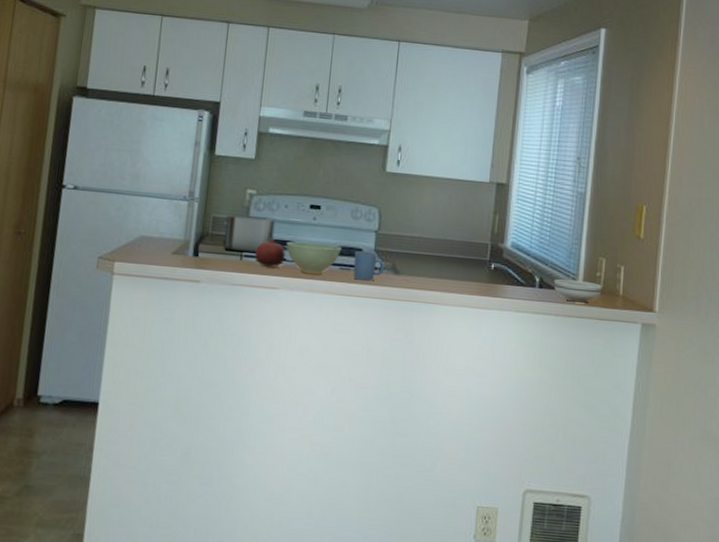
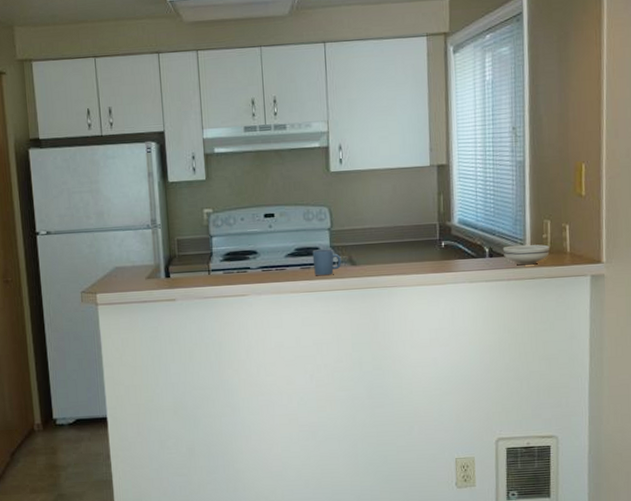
toaster: present [222,213,277,253] -> none [187,231,237,269]
fruit: present [255,239,285,268] -> none [221,251,249,278]
bowl: present [286,241,342,275] -> none [248,247,300,278]

